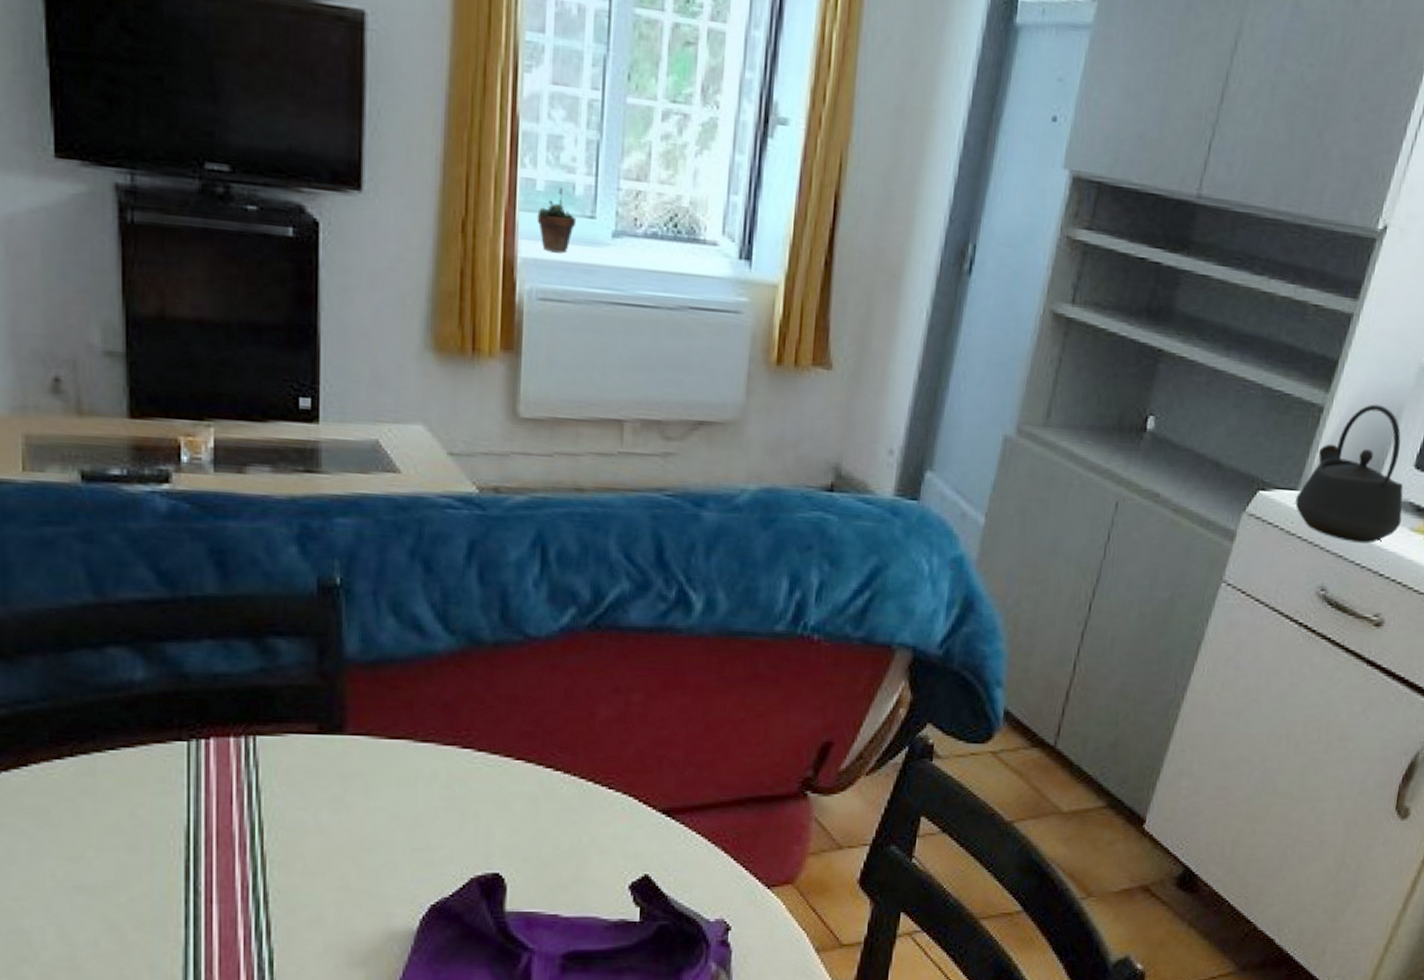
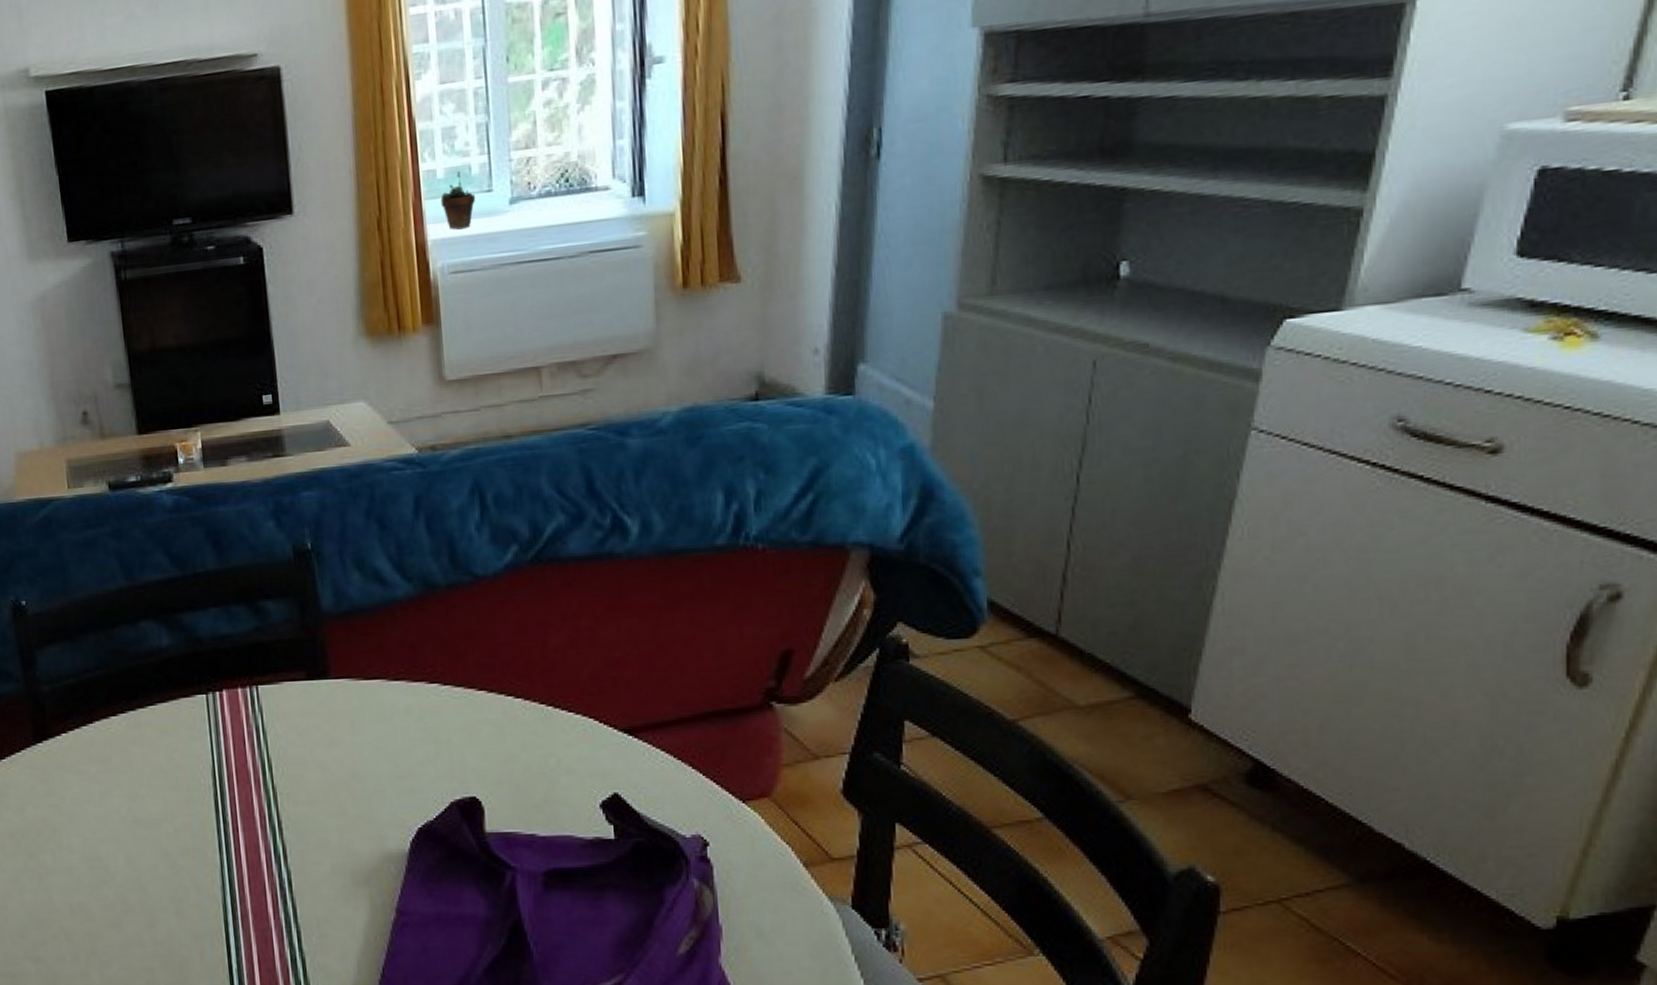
kettle: present [1295,404,1403,544] -> none [1341,191,1507,360]

